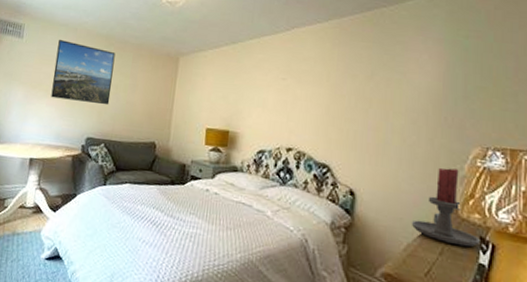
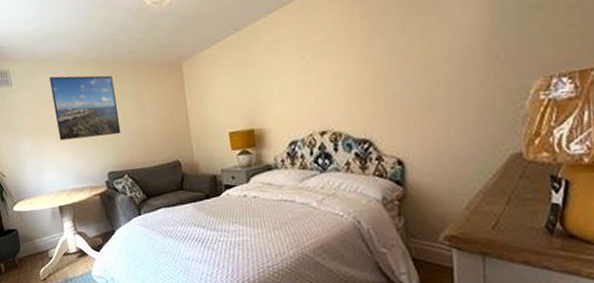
candle holder: present [411,167,480,247] -> none [470,109,551,191]

